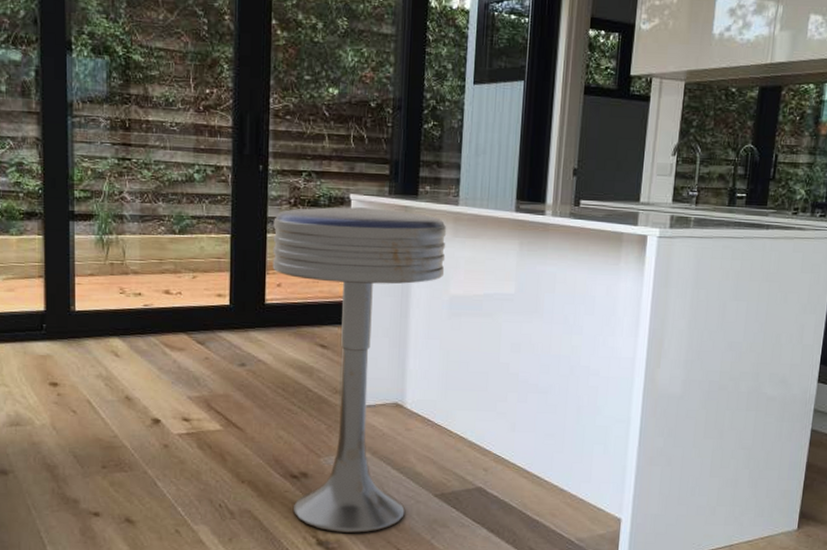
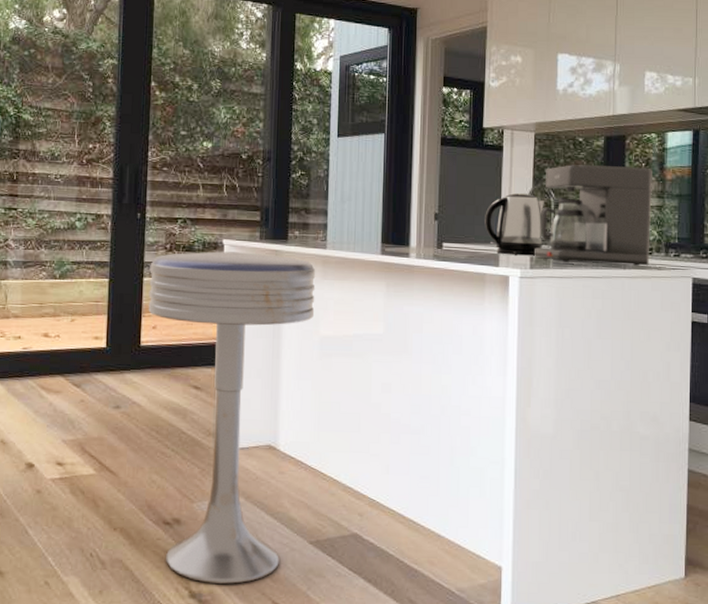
kettle: none [625,147,691,215] -> present [485,192,545,257]
coffee maker: none [675,117,807,227] -> present [535,165,652,267]

